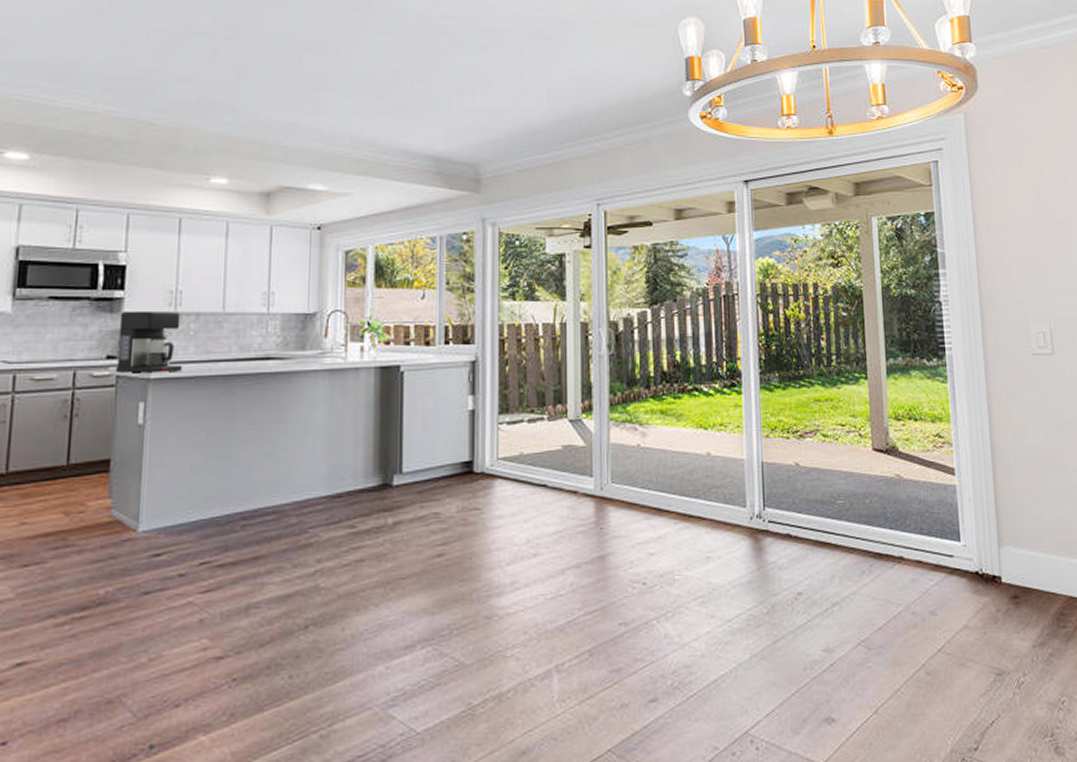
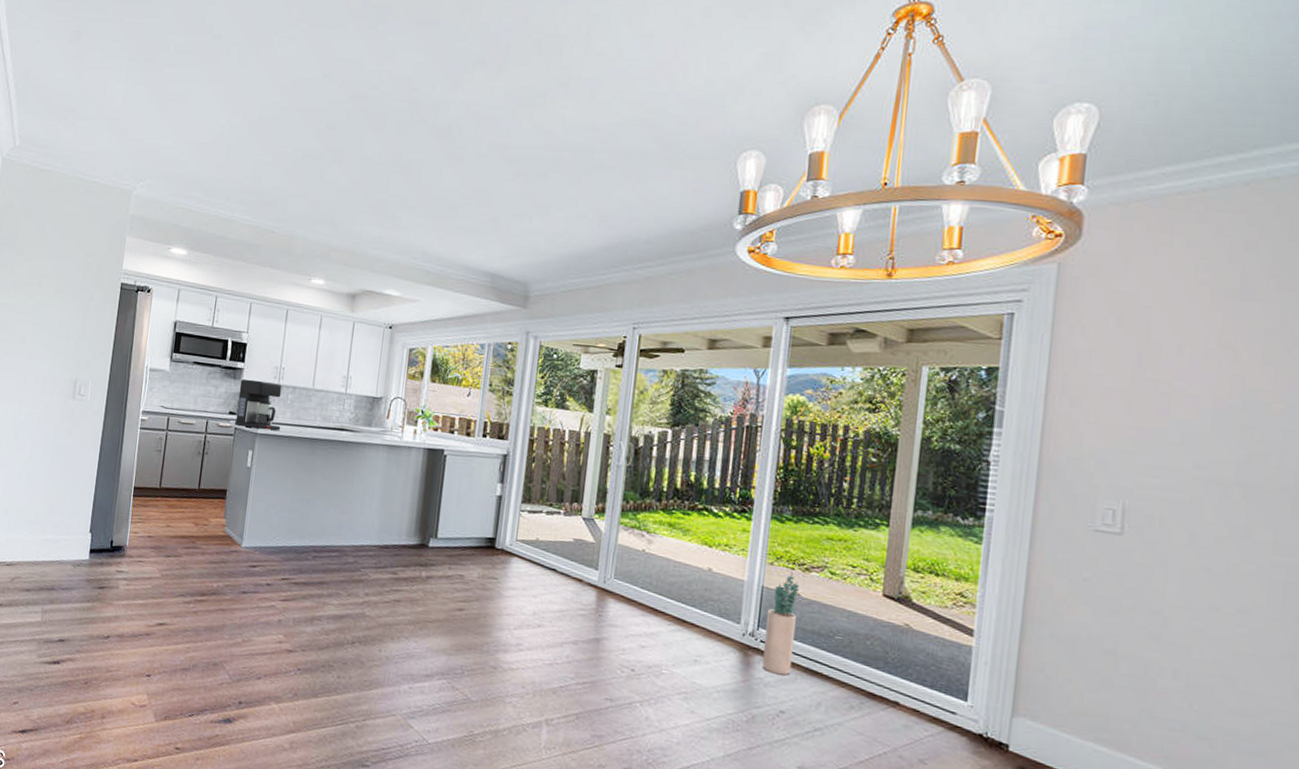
vase: none [770,441,802,554] -> present [762,571,799,676]

